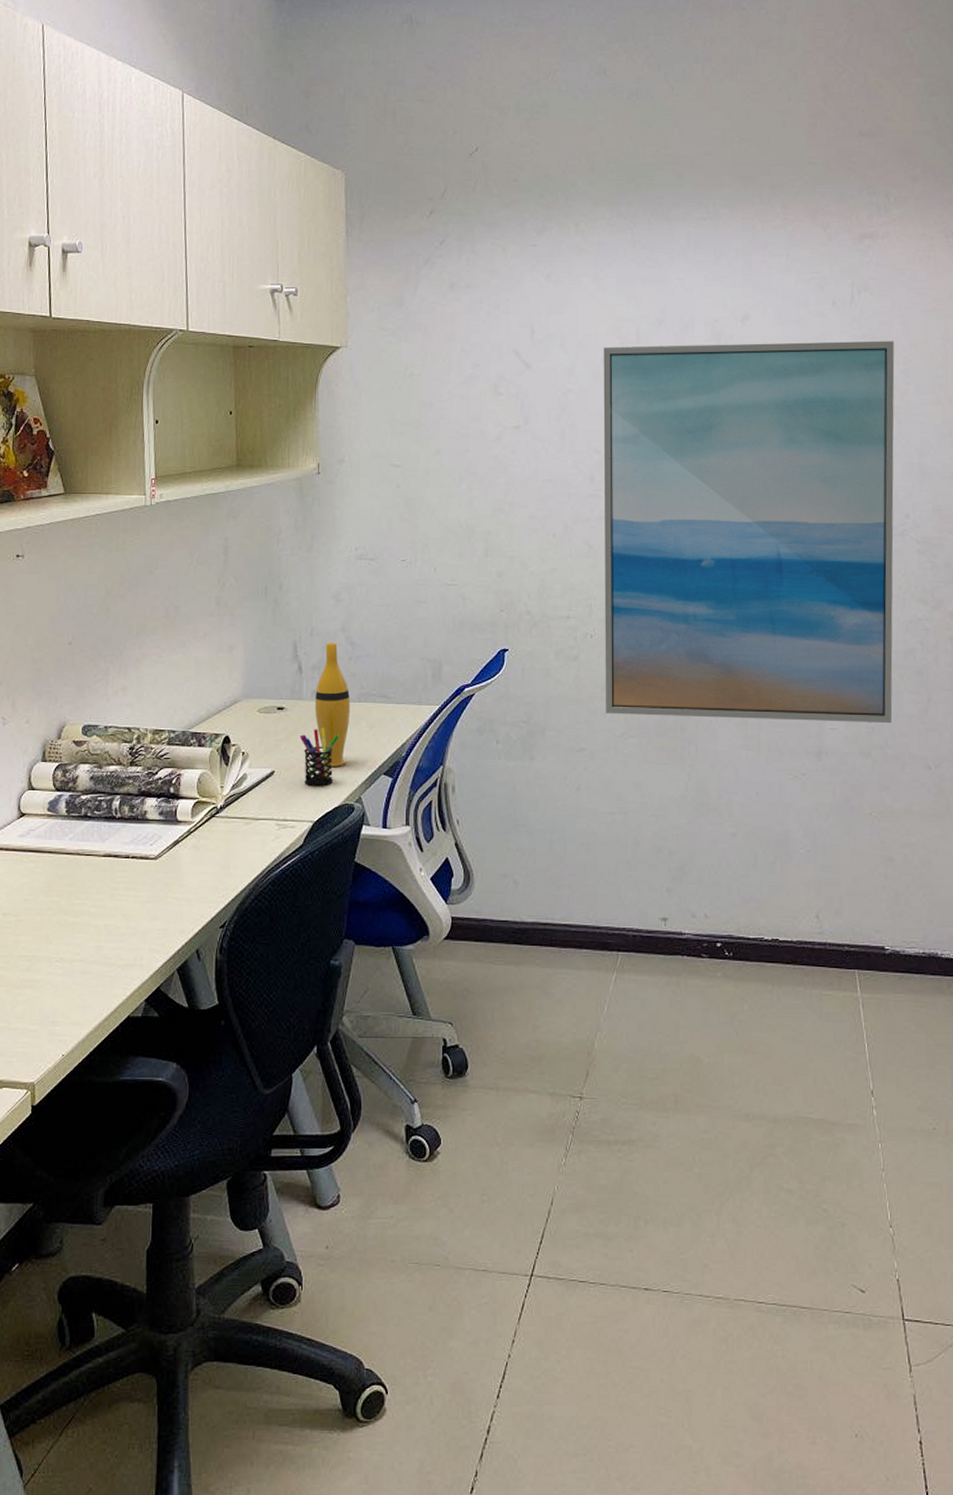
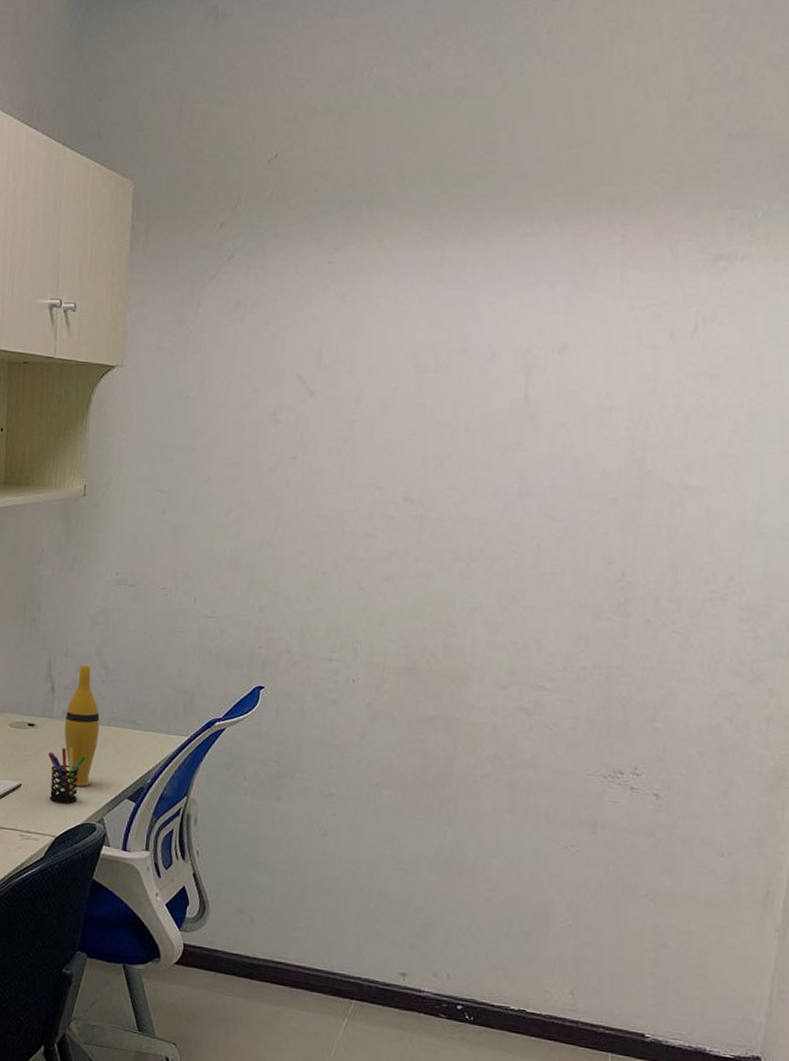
wall art: present [603,341,895,724] -> none [362,375,741,803]

